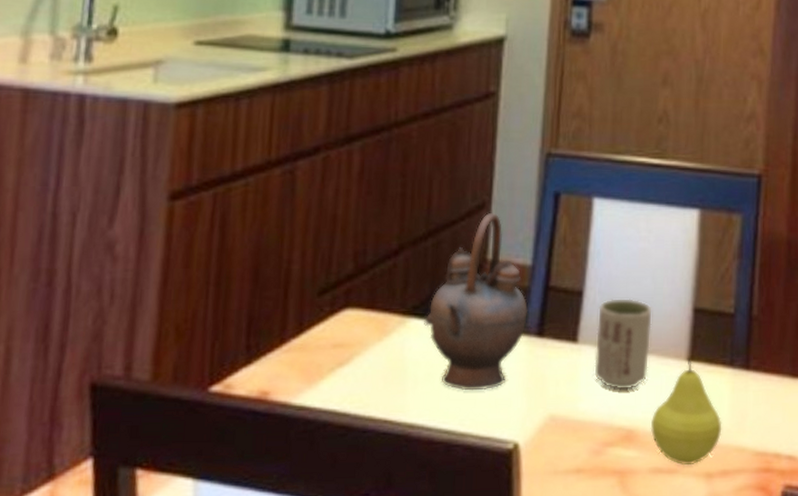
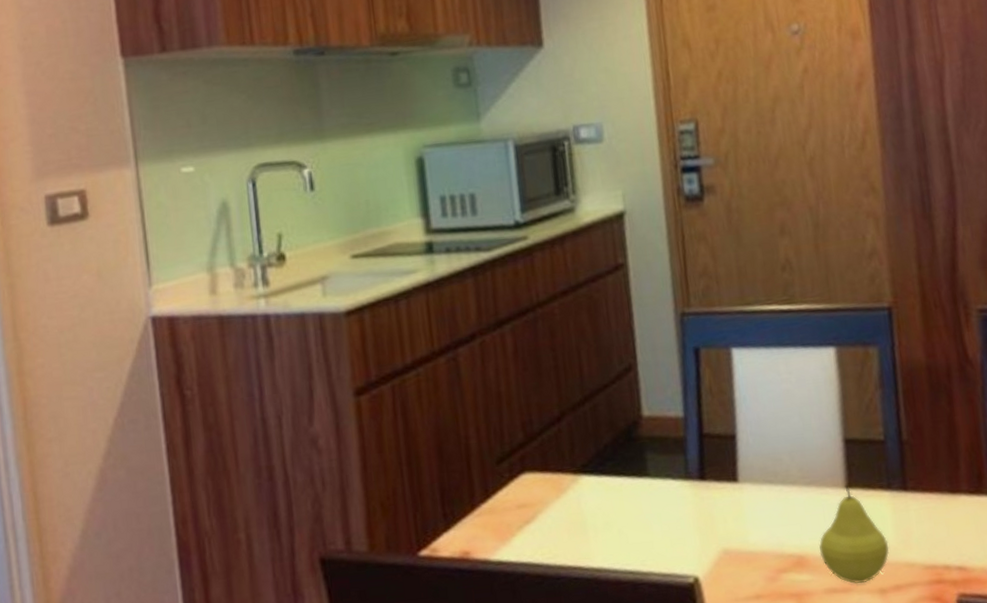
teapot: present [424,212,528,391] -> none [594,373,688,535]
cup: present [594,299,652,390] -> none [752,436,810,521]

